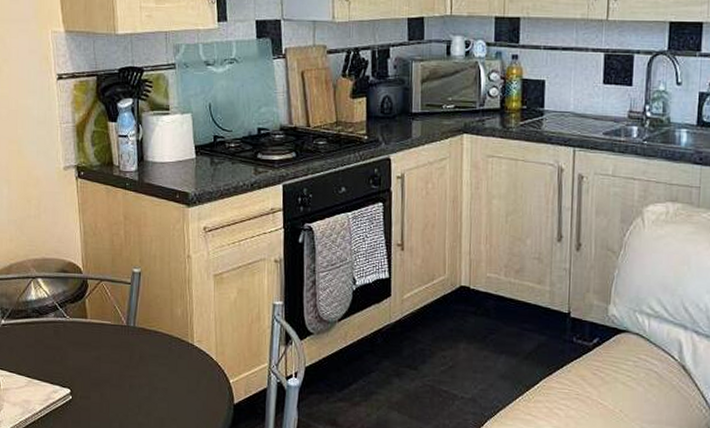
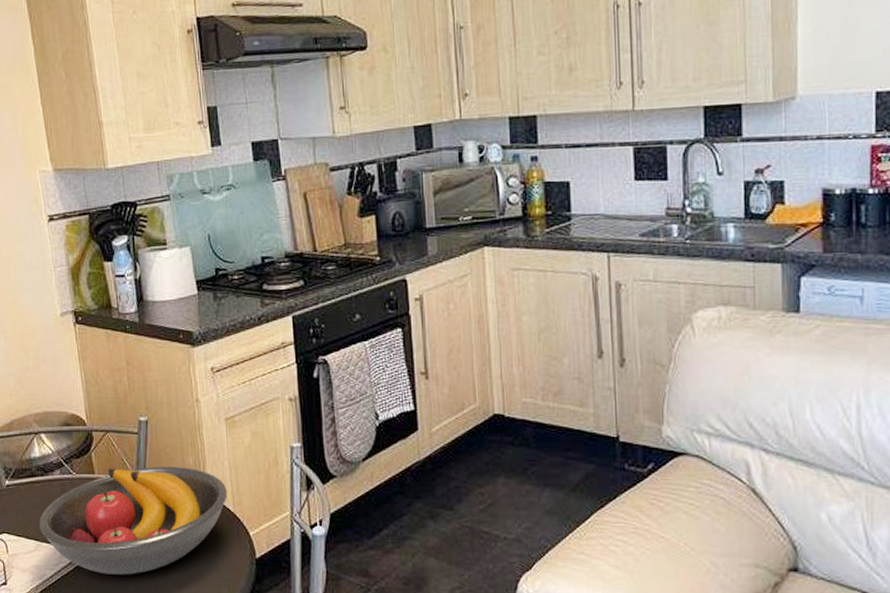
fruit bowl: none [32,314,212,413] -> present [39,467,228,575]

